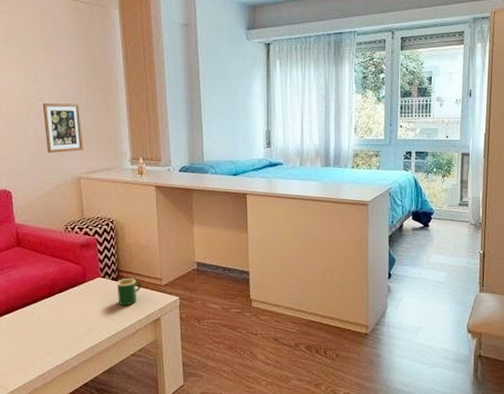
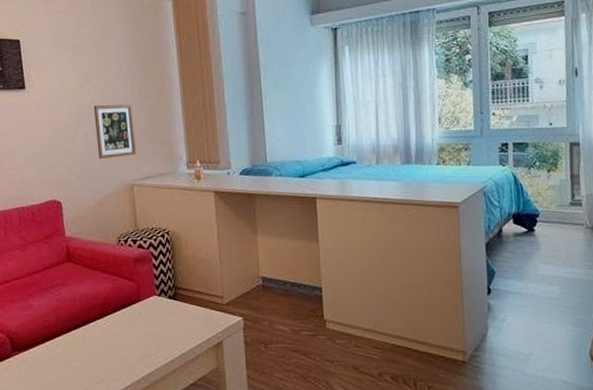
mug: present [116,278,141,306] -> none [173,296,200,328]

